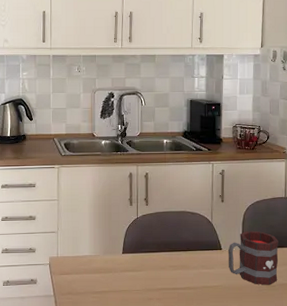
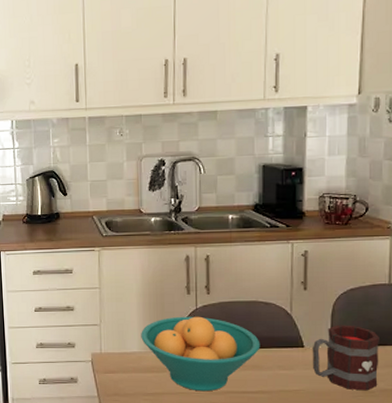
fruit bowl: none [91,224,188,289] -> present [141,316,261,392]

